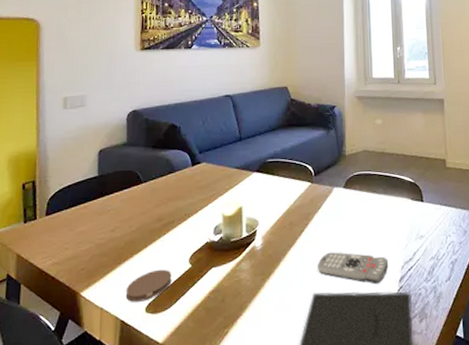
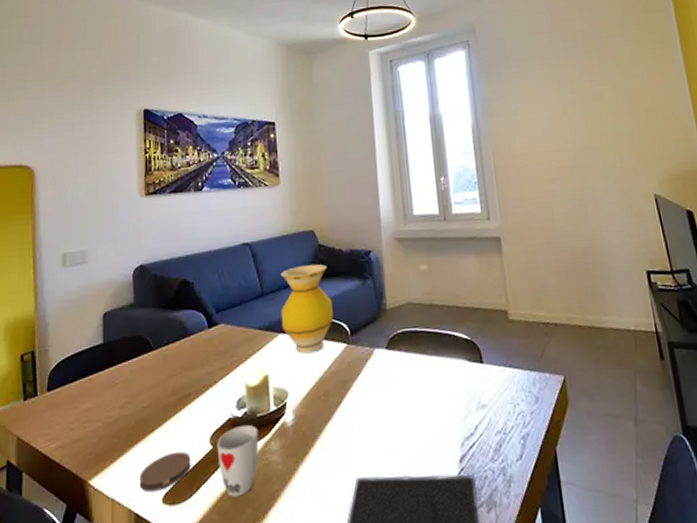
cup: none [195,247,232,308] -> present [217,424,259,497]
vase: none [255,115,300,190] -> present [280,264,333,354]
remote control: present [318,252,389,284] -> none [360,427,446,466]

